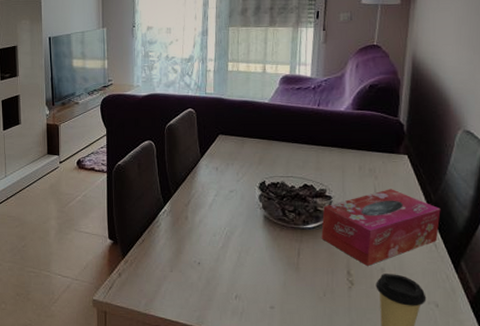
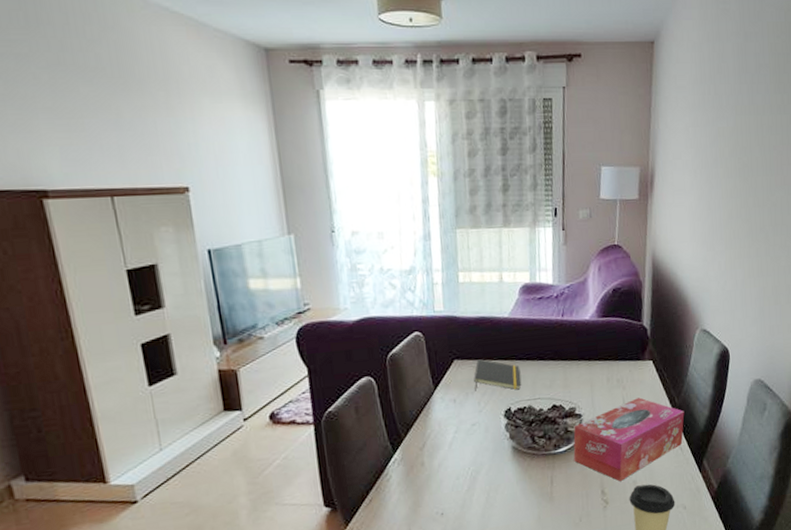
notepad: none [235,136,275,167] -> present [474,359,521,391]

